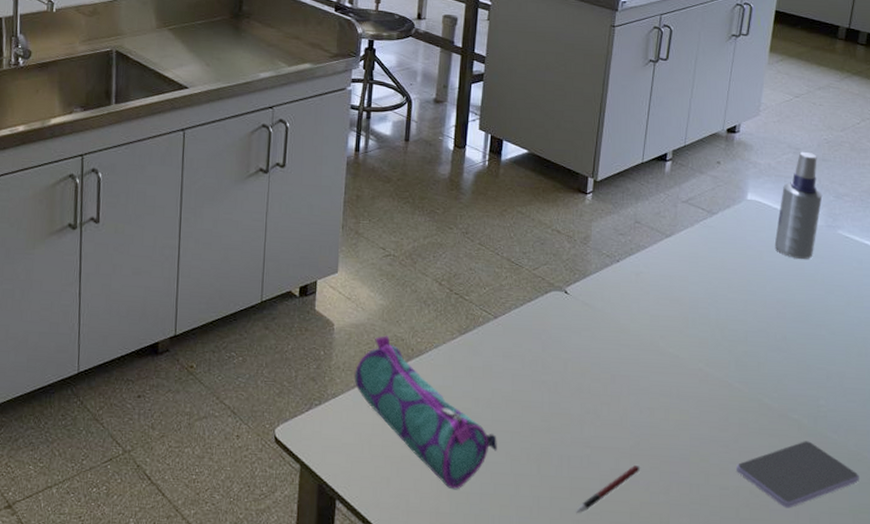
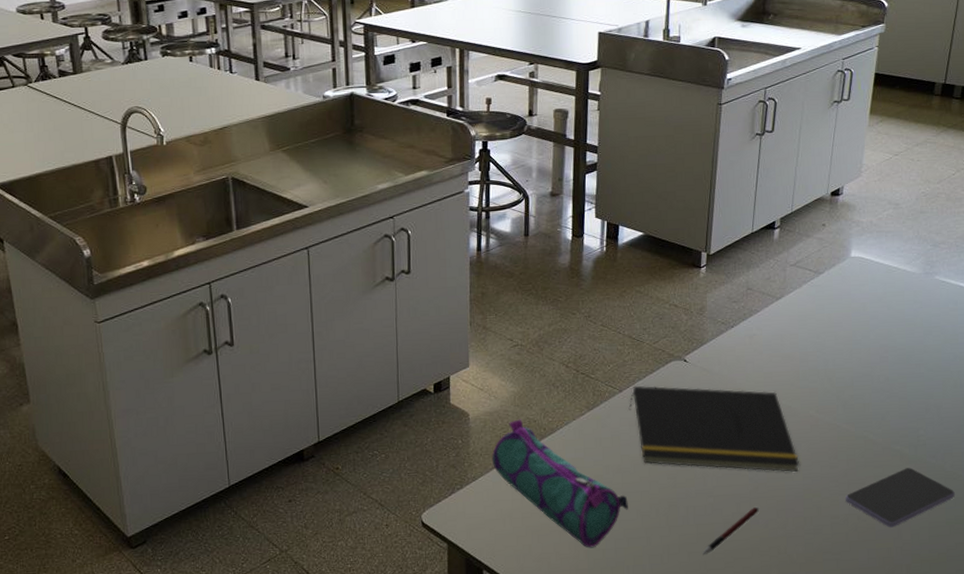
notepad: none [504,313,687,430] -> present [629,385,800,472]
spray bottle: present [774,151,823,259] -> none [877,206,921,306]

